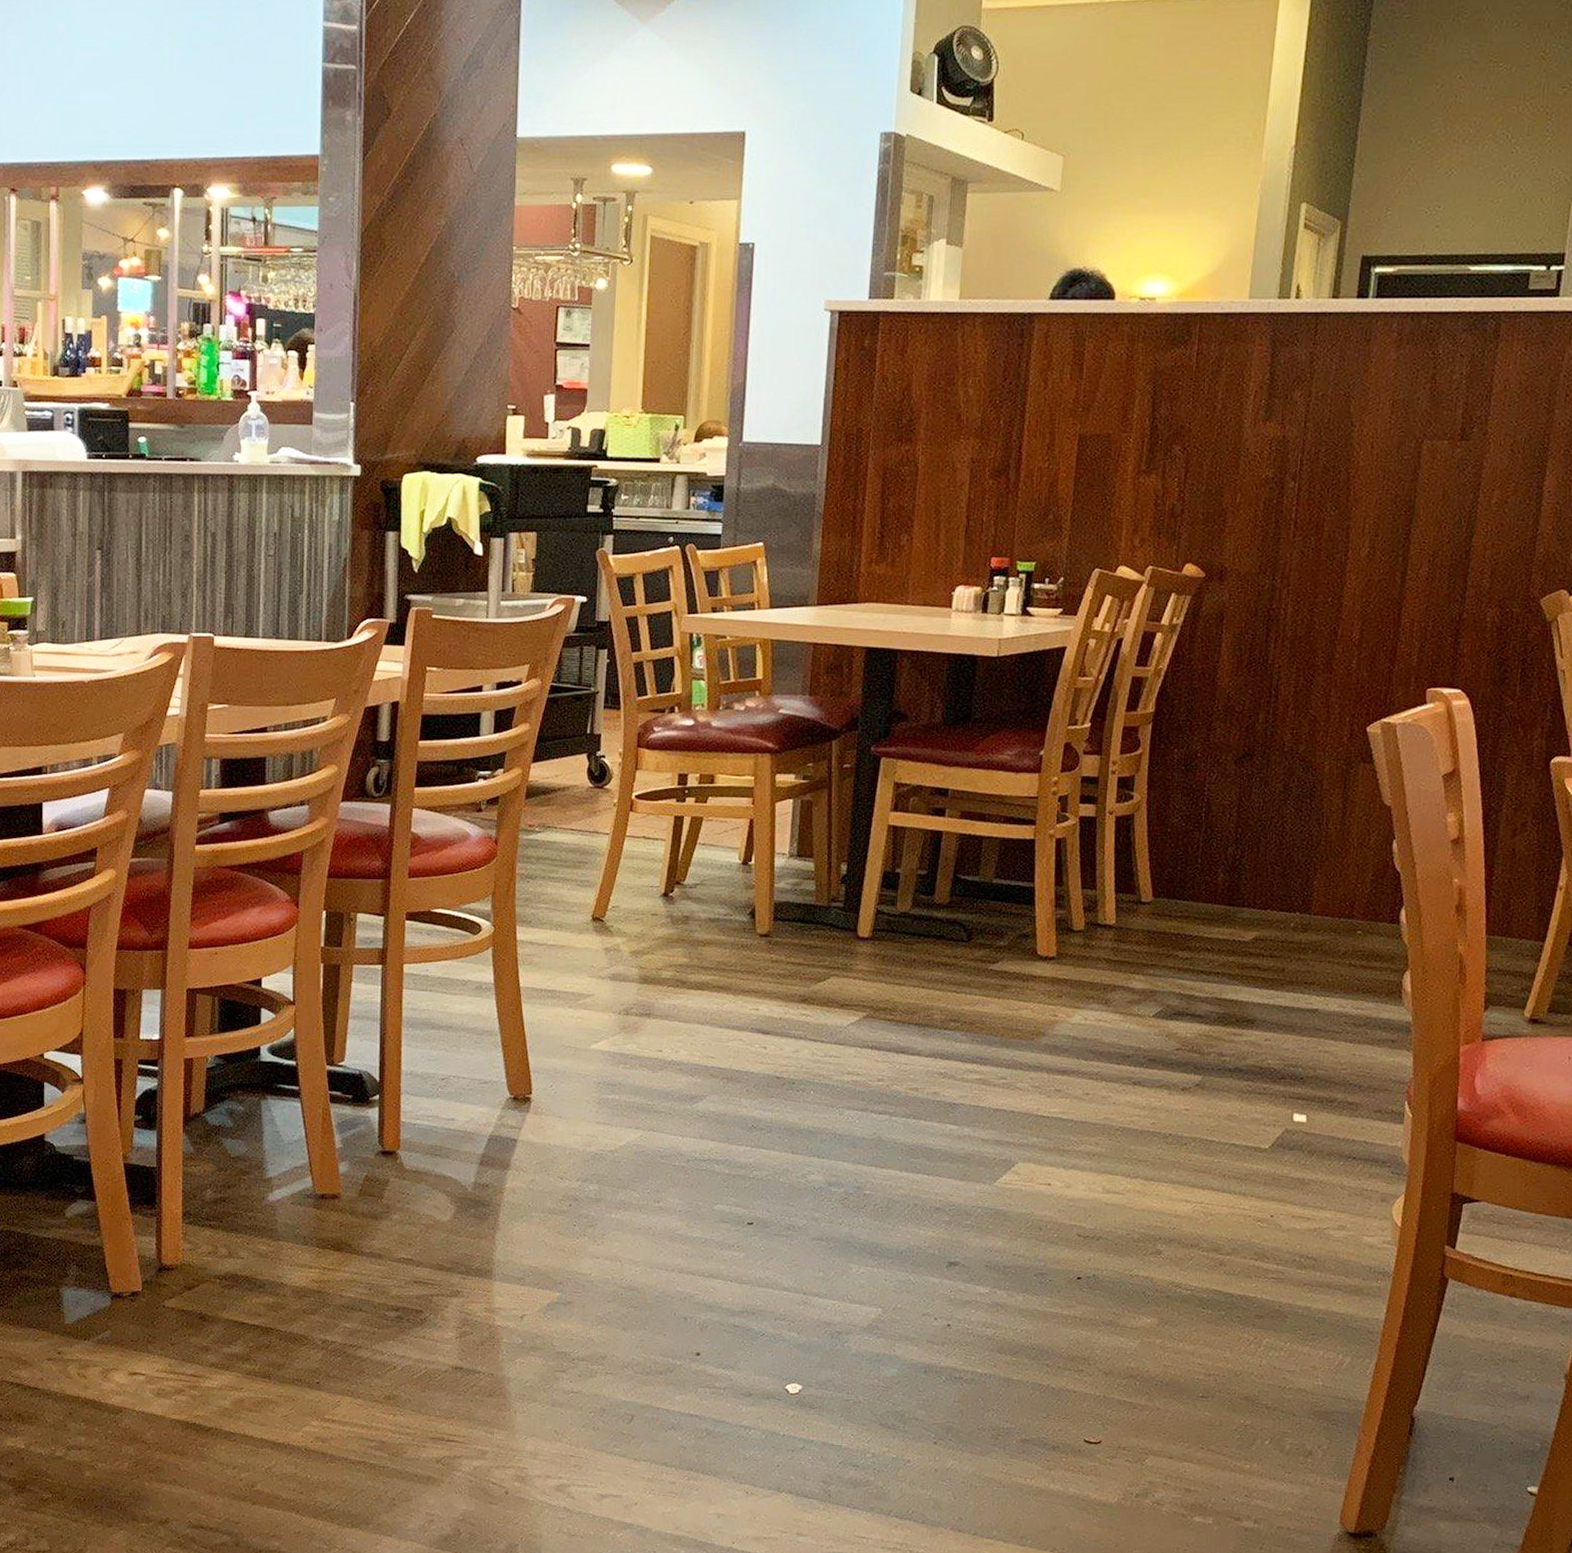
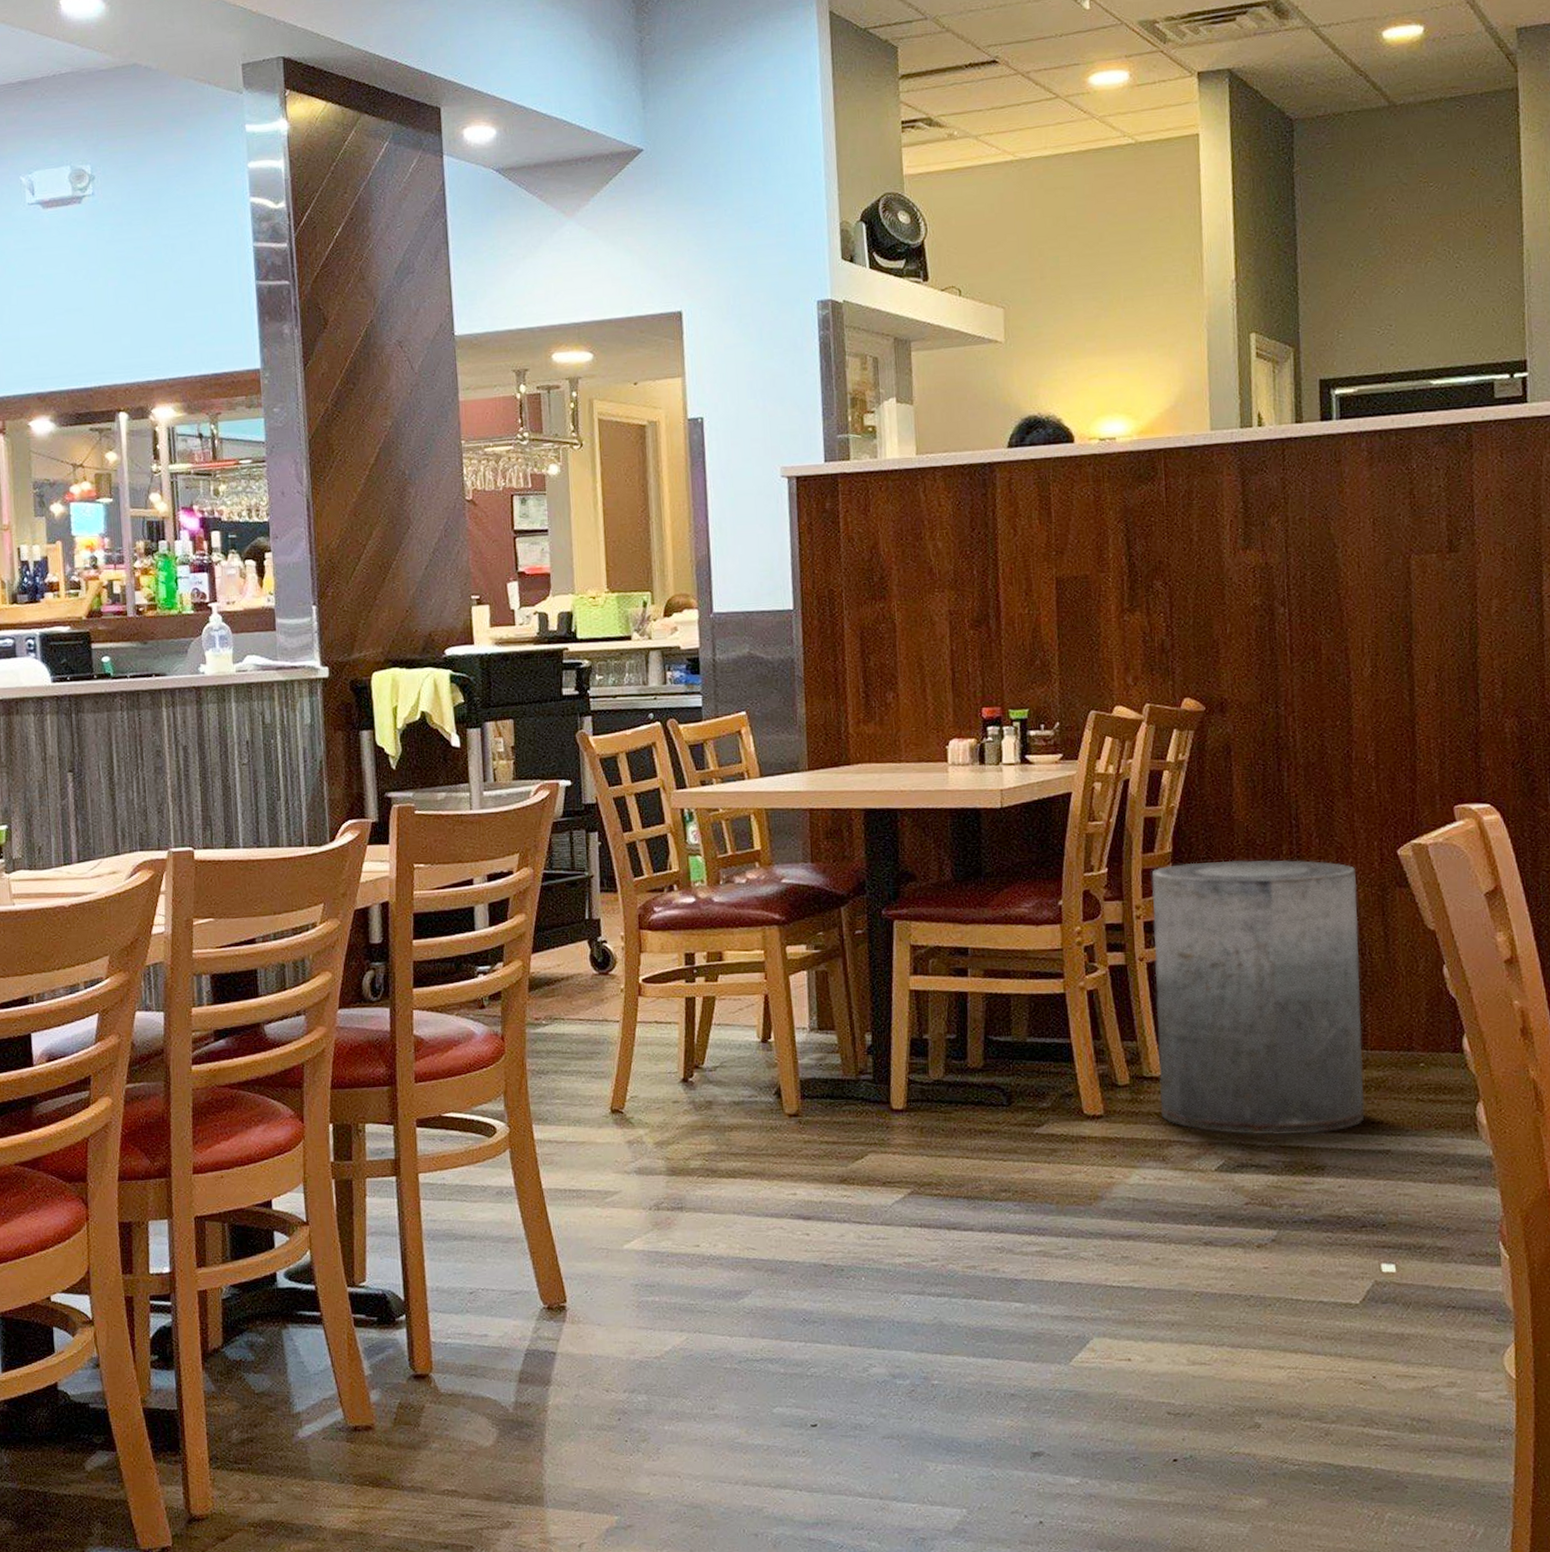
trash can: none [1109,724,1325,989] -> present [1151,860,1365,1136]

